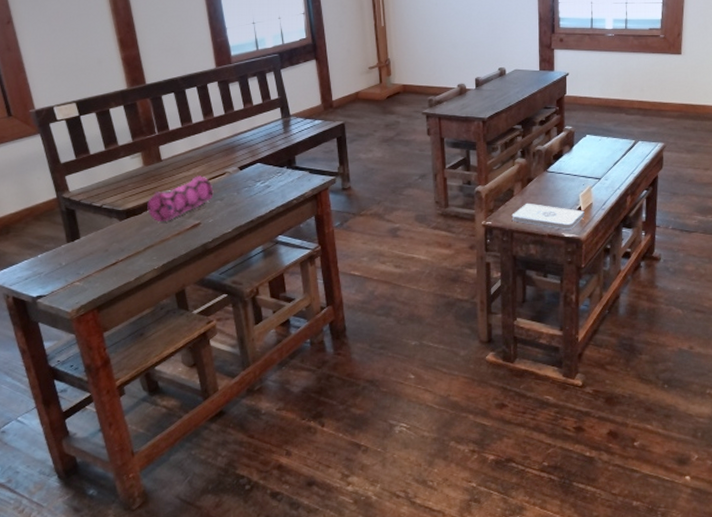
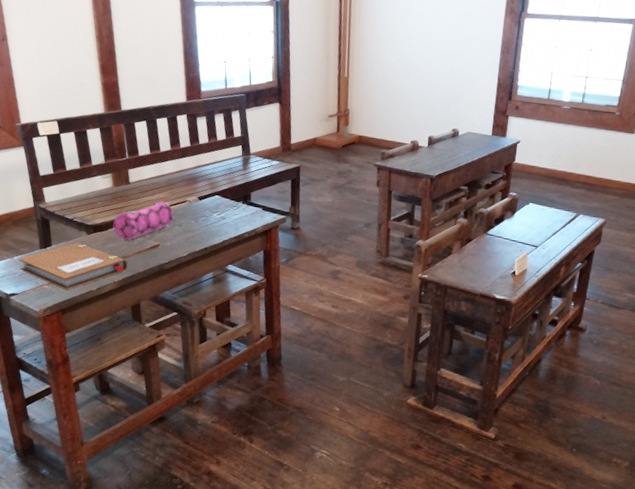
notebook: none [43,230,168,285] -> present [18,242,128,291]
notepad: present [511,203,585,230] -> none [447,261,518,292]

